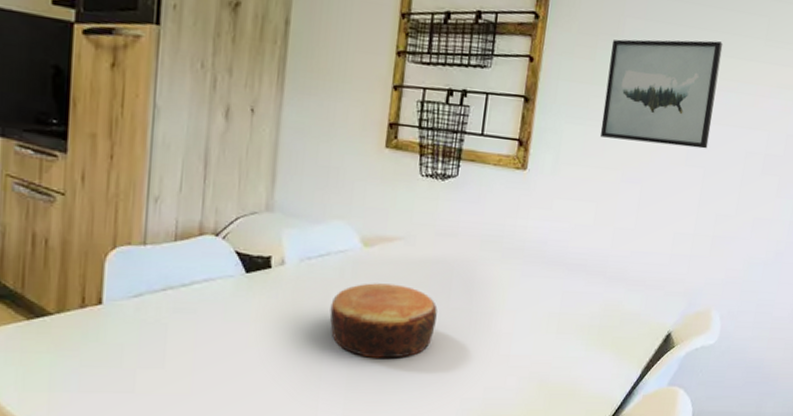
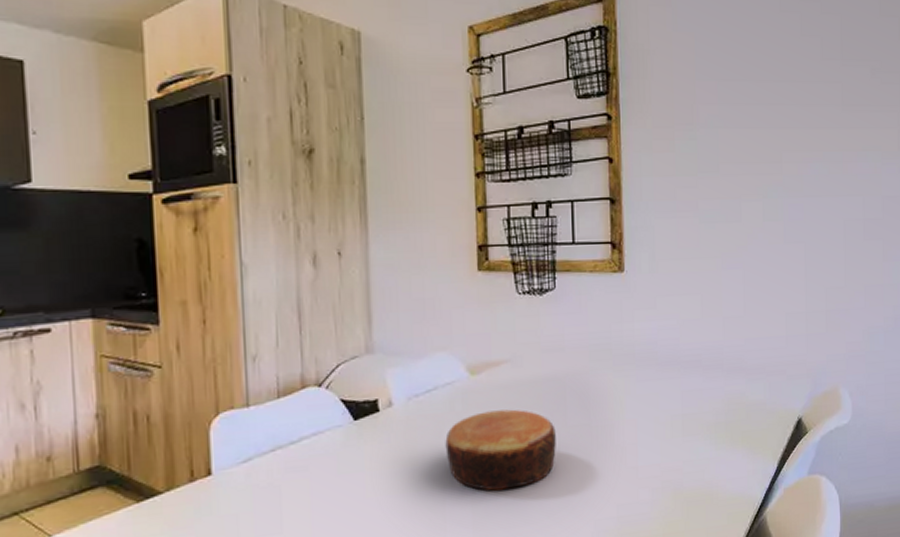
wall art: present [600,39,723,149] -> none [688,114,804,227]

